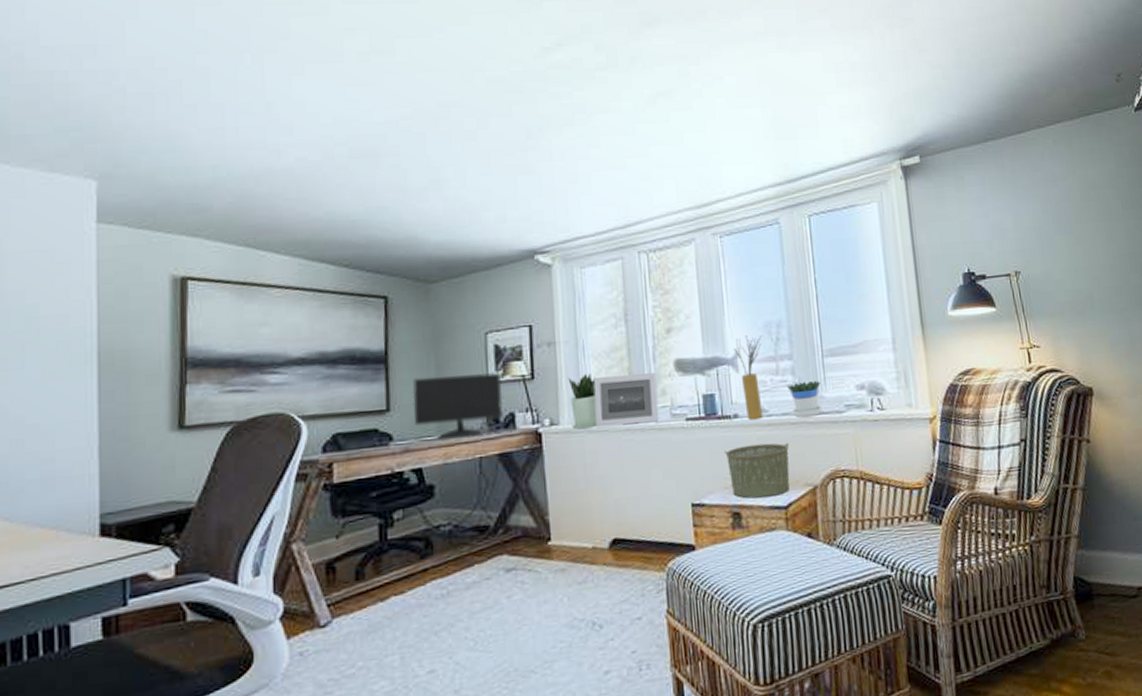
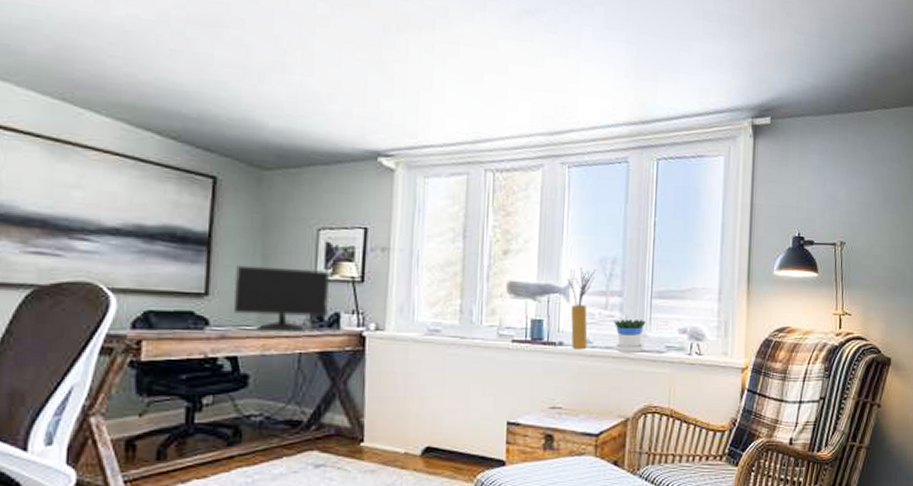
planter: present [568,372,598,430] -> none [396,283,427,338]
picture frame: present [593,373,660,428] -> none [422,288,488,340]
basket: present [725,442,790,499] -> none [546,372,609,423]

